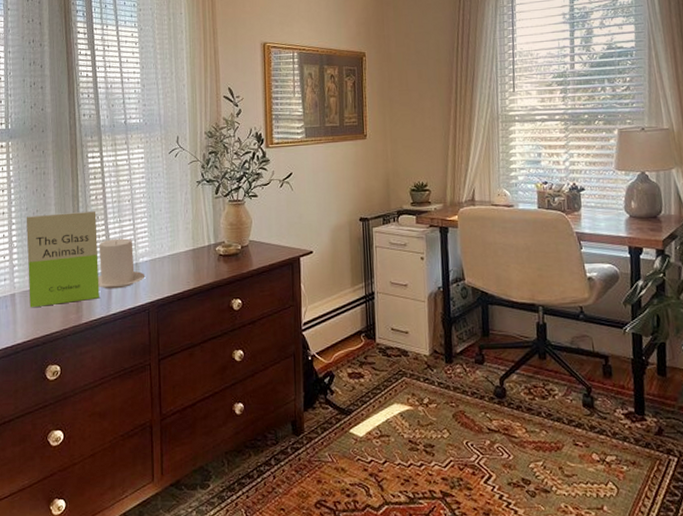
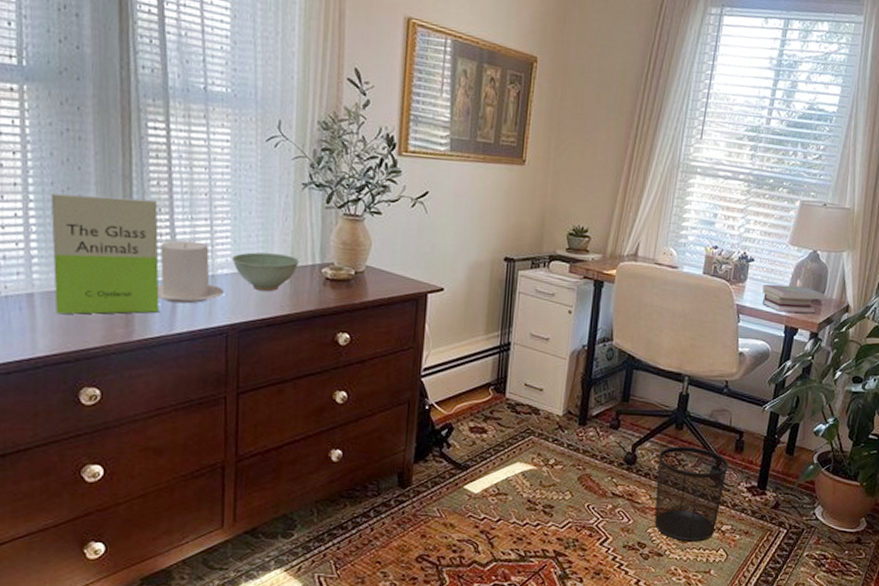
bowl: none [149,240,199,271] -> present [231,252,300,291]
waste bin: none [527,376,600,476] -> present [654,446,729,542]
books: none [598,207,664,235] -> present [761,283,826,314]

